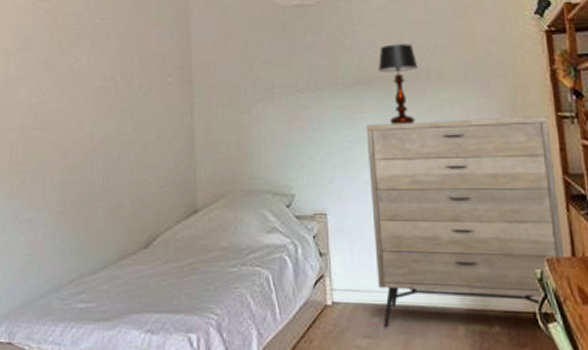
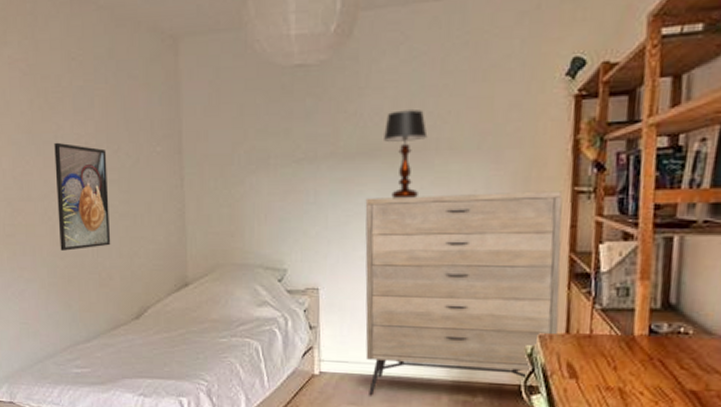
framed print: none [70,74,122,178] -> present [54,142,111,251]

